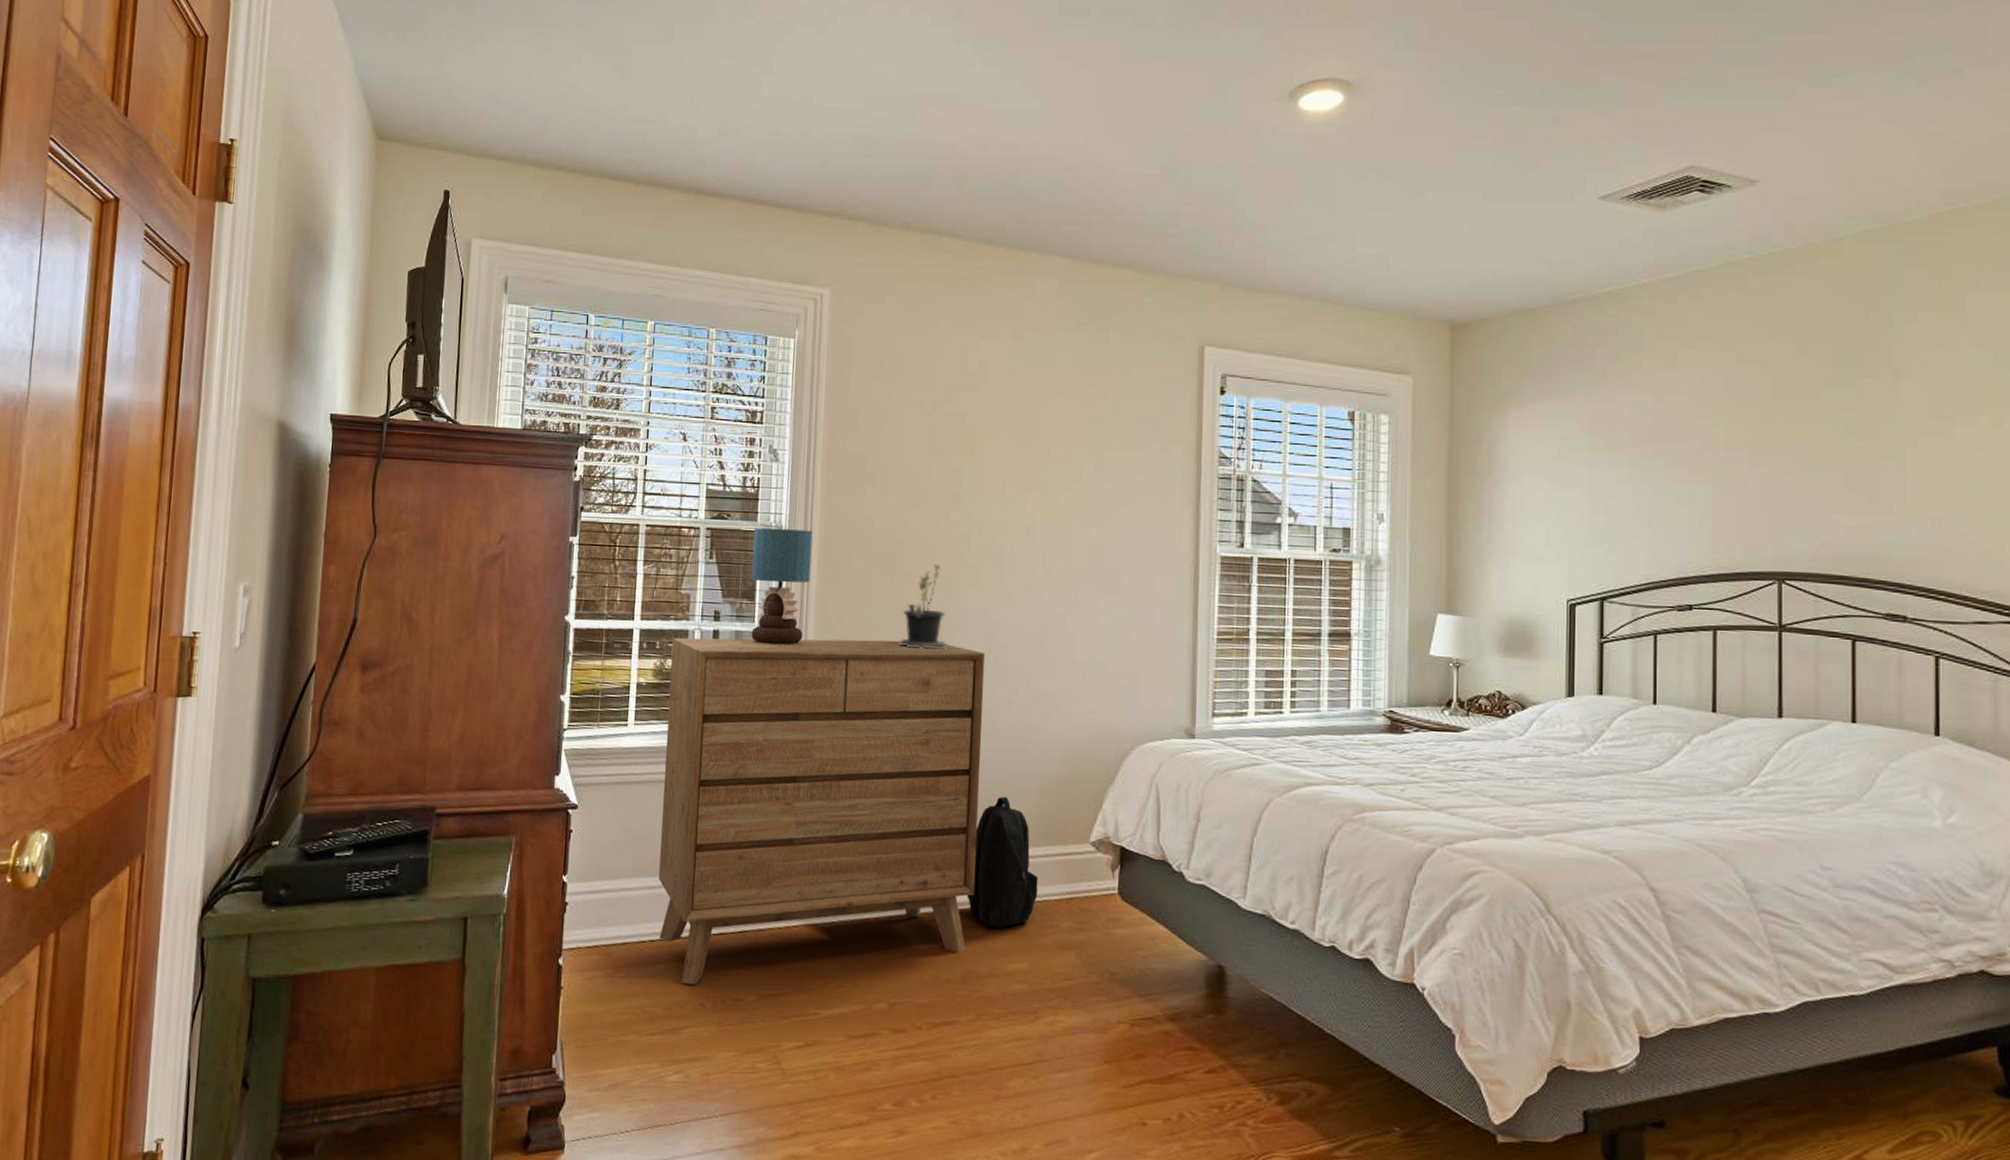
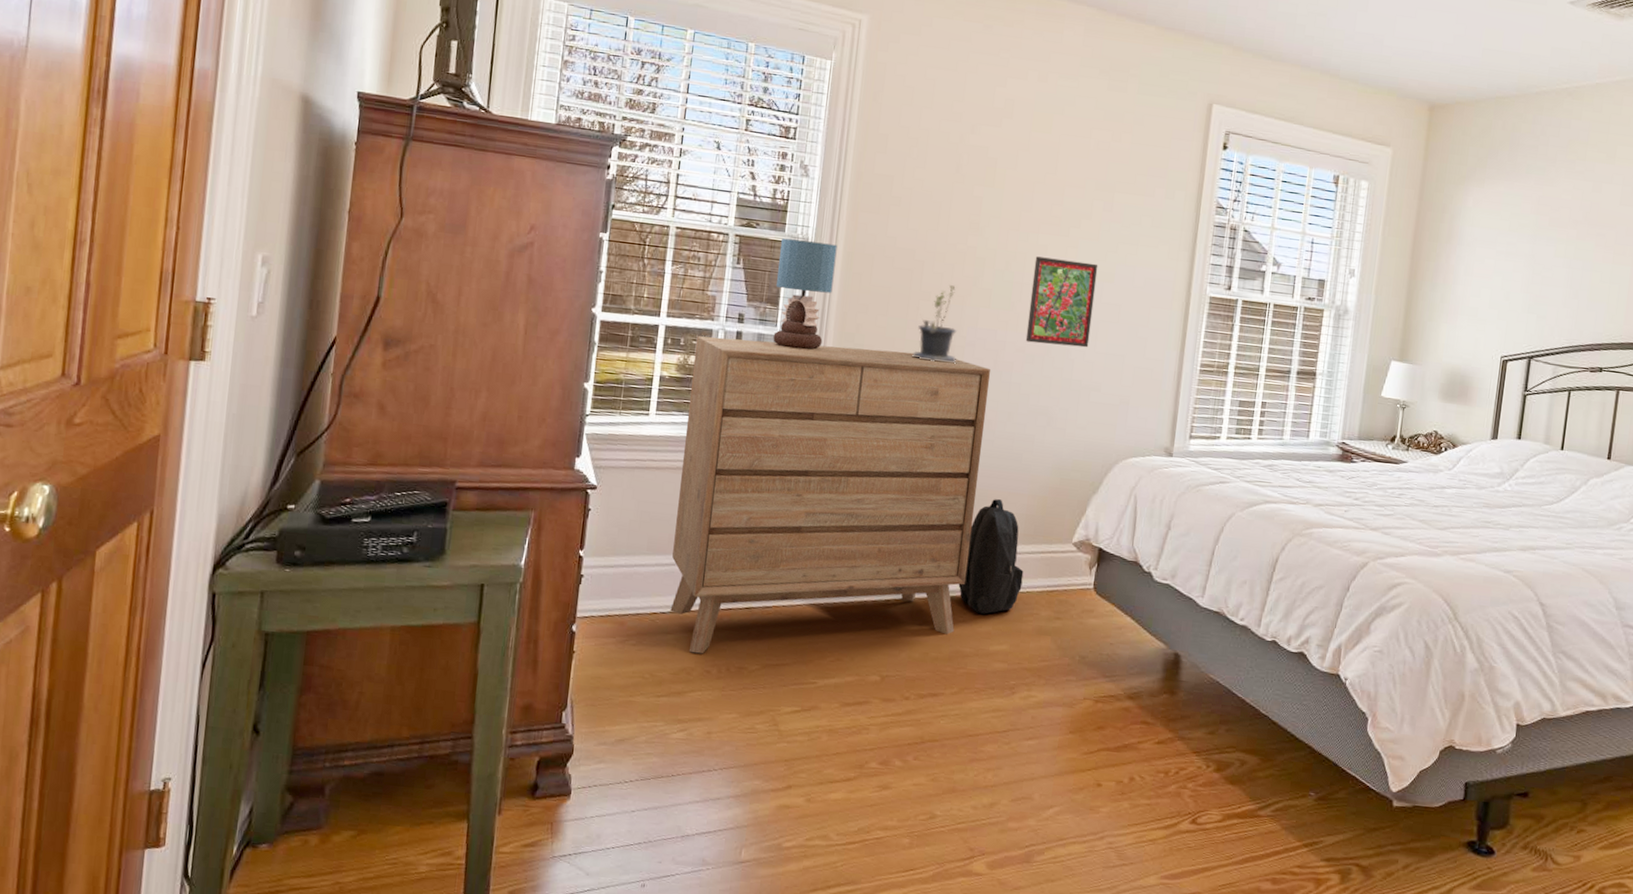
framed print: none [1020,526,1094,623] -> present [1025,256,1098,348]

